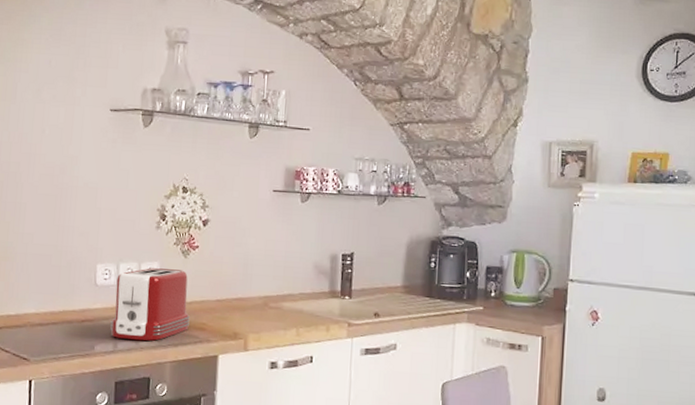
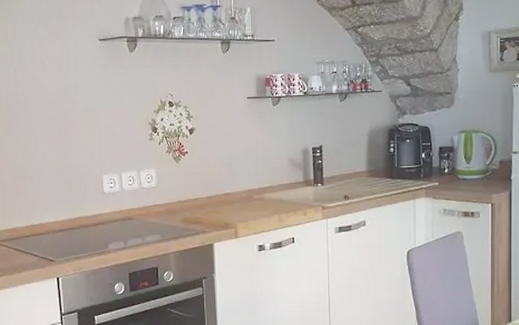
toaster: present [110,268,190,341] -> none [120,174,186,237]

